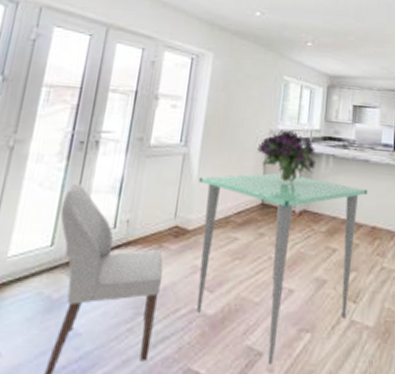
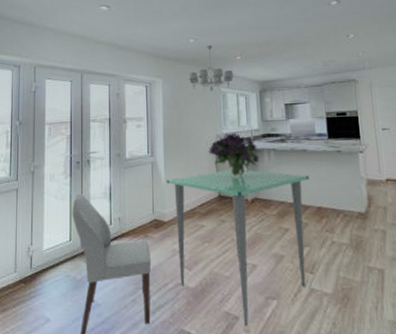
chandelier: none [246,23,301,78] -> present [188,45,234,92]

